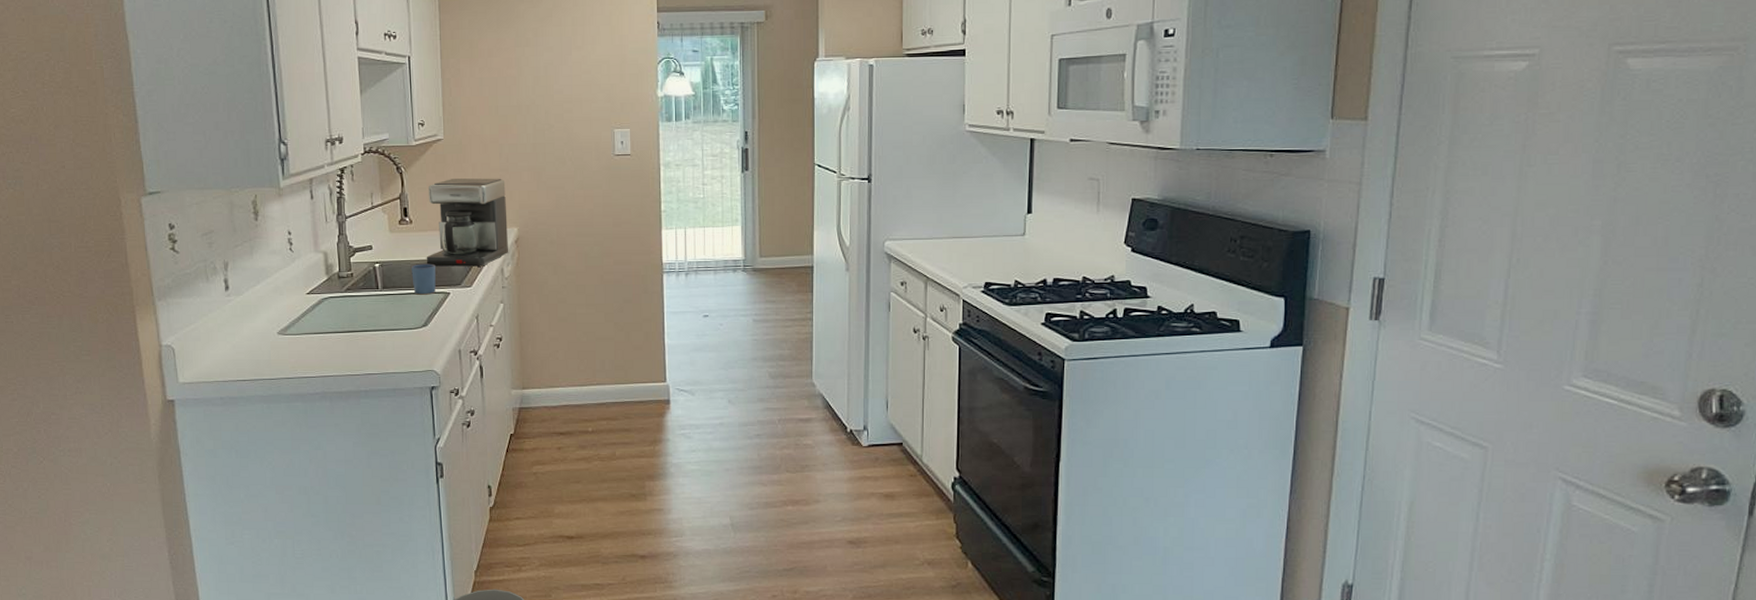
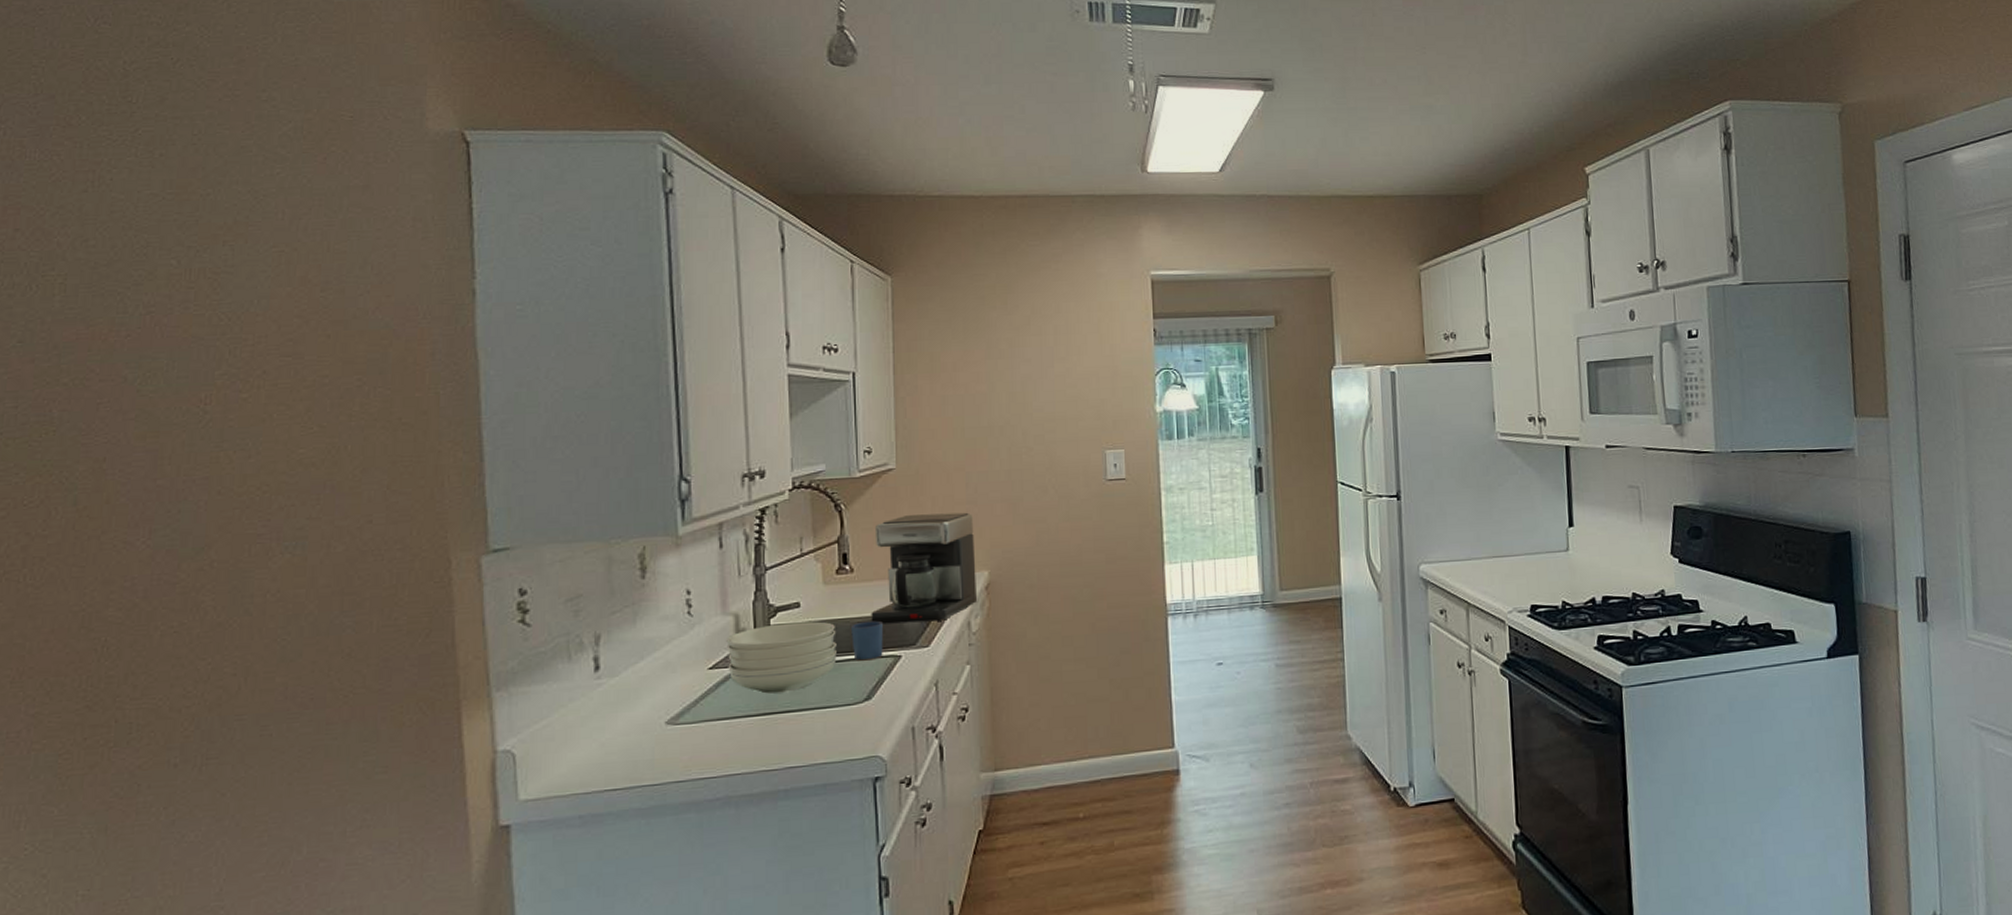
bowl: none [319,261,401,316] -> present [726,621,837,694]

